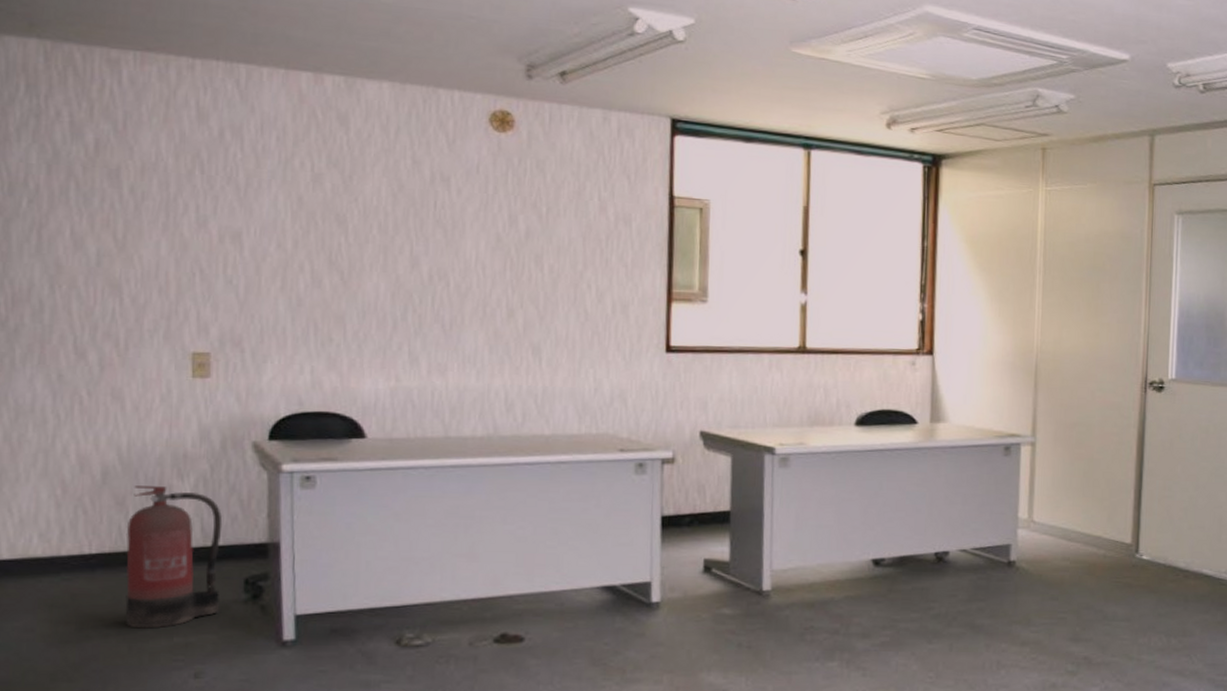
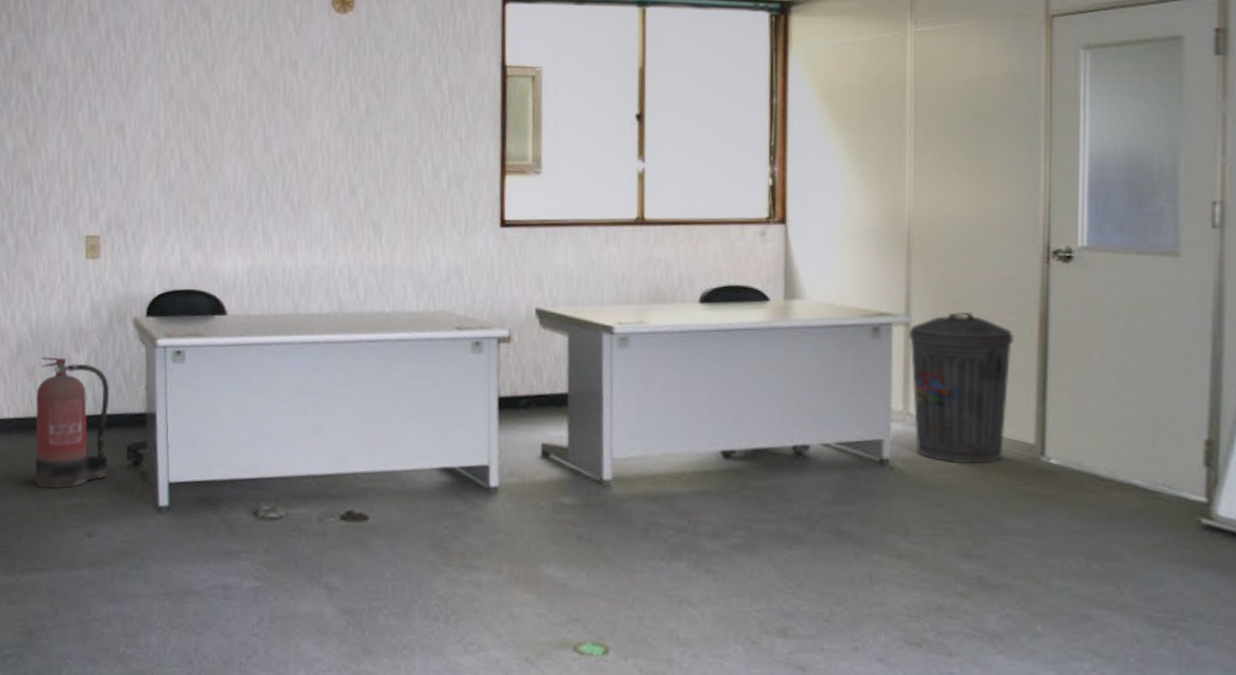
trash can: none [1034,433,1118,562] -> present [908,312,1014,464]

